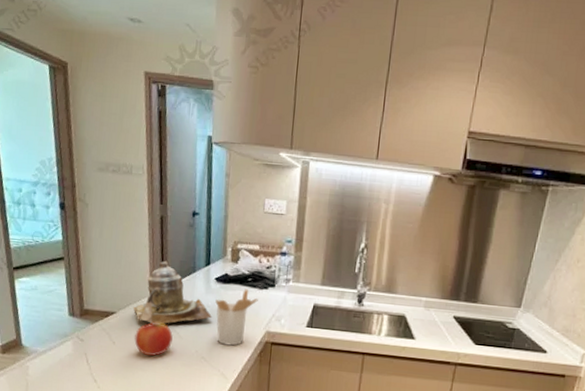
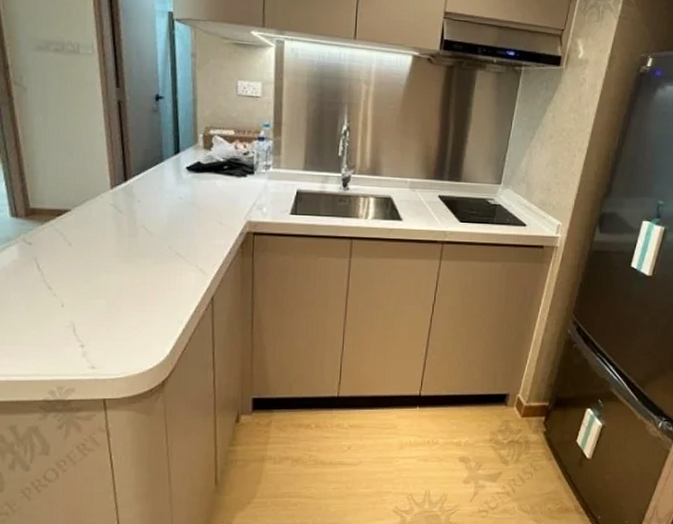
teapot: present [134,260,213,325] -> none [92,150,186,221]
fruit: present [134,321,173,356] -> none [95,218,141,255]
utensil holder: present [215,289,258,346] -> none [188,177,236,239]

